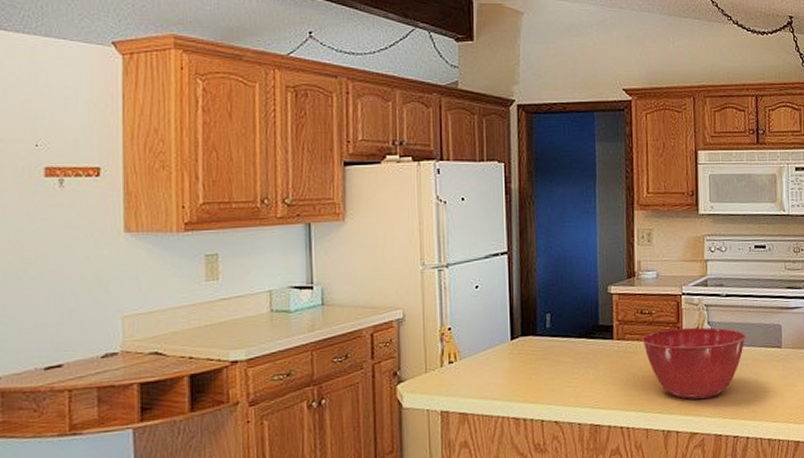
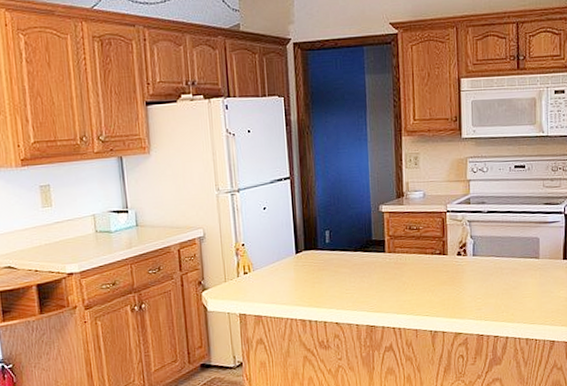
mixing bowl: present [642,327,746,399] -> none [411,241,506,304]

